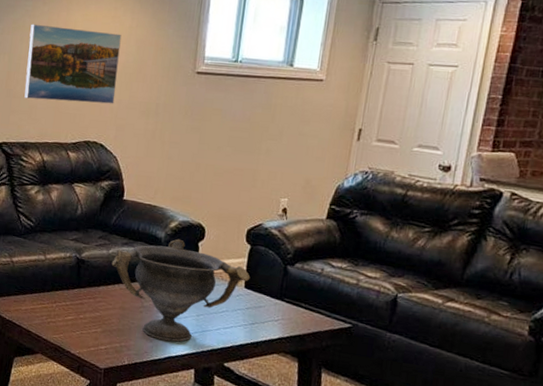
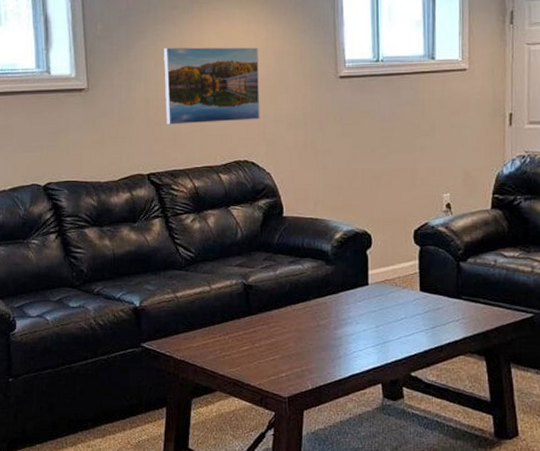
decorative bowl: present [111,239,251,342] -> none [280,249,424,359]

